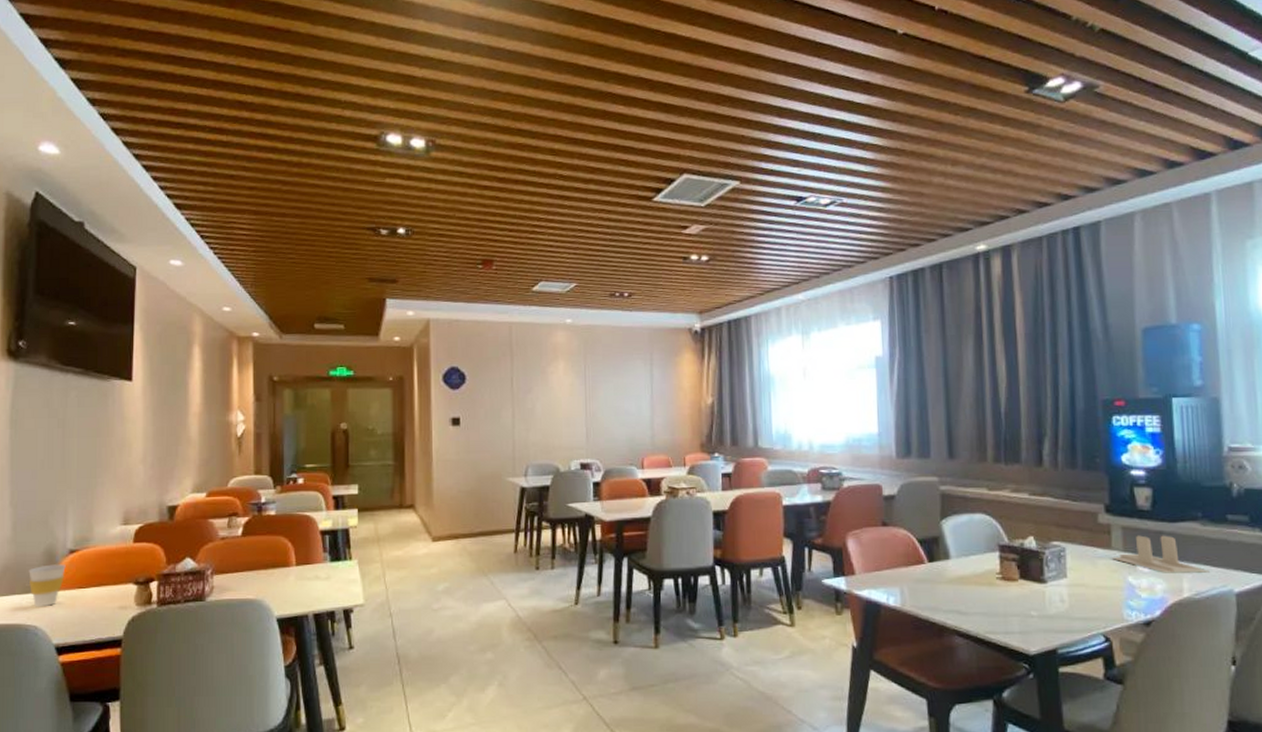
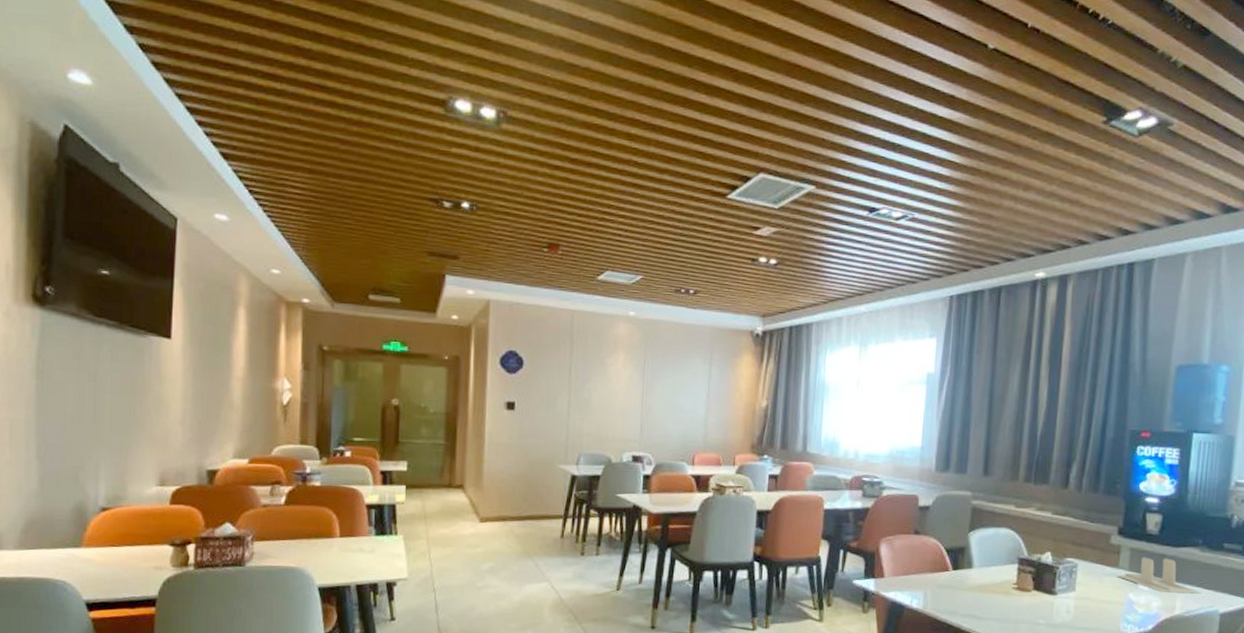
cup: present [28,563,66,609] -> none [57,520,97,564]

